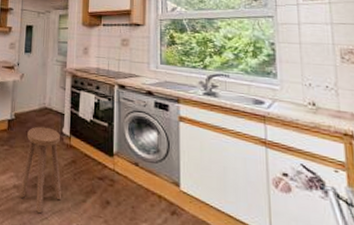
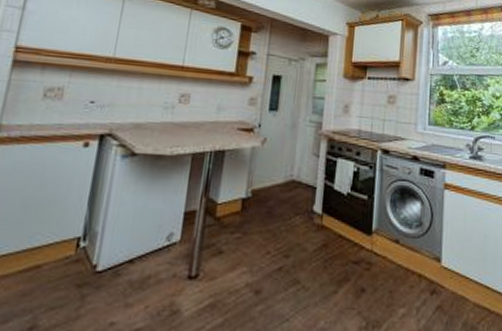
stool: present [19,126,62,214] -> none [252,205,310,316]

